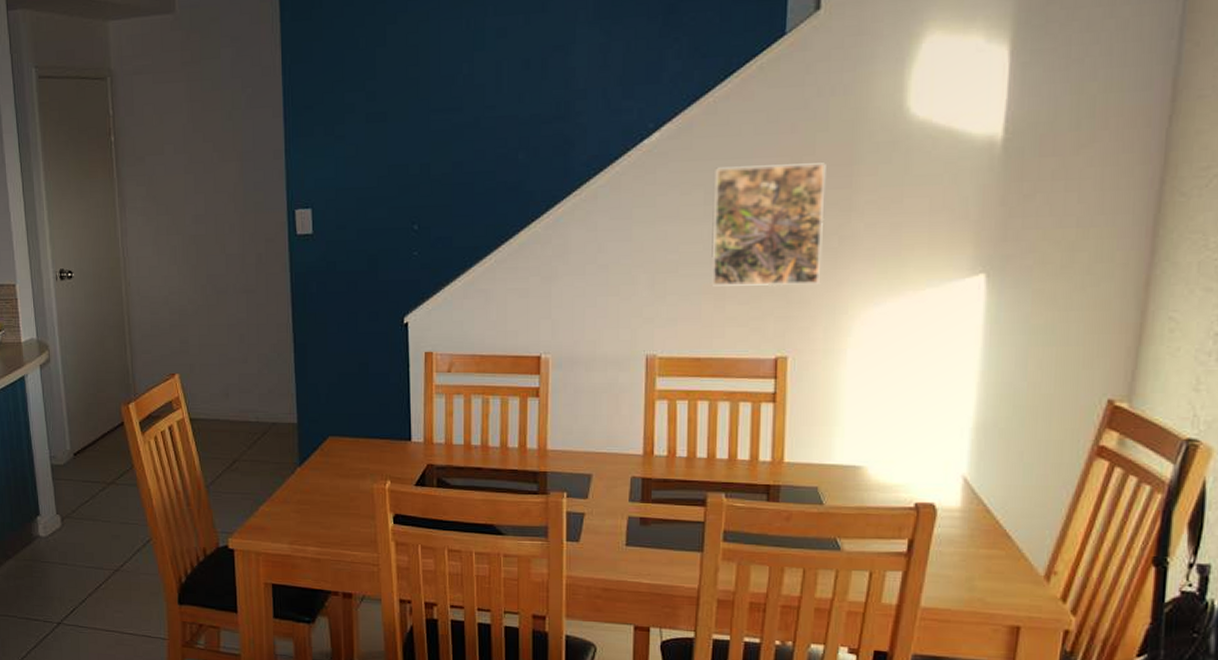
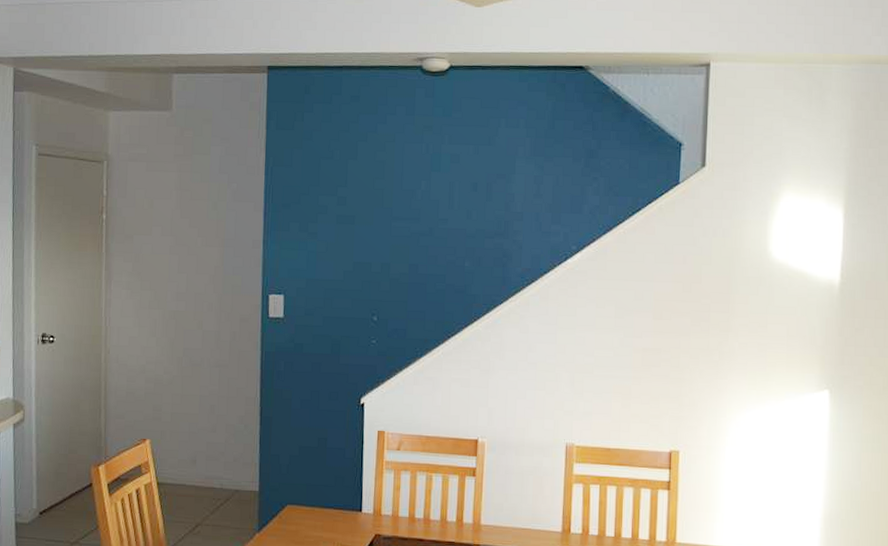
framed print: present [710,163,826,287] -> none [619,287,710,391]

